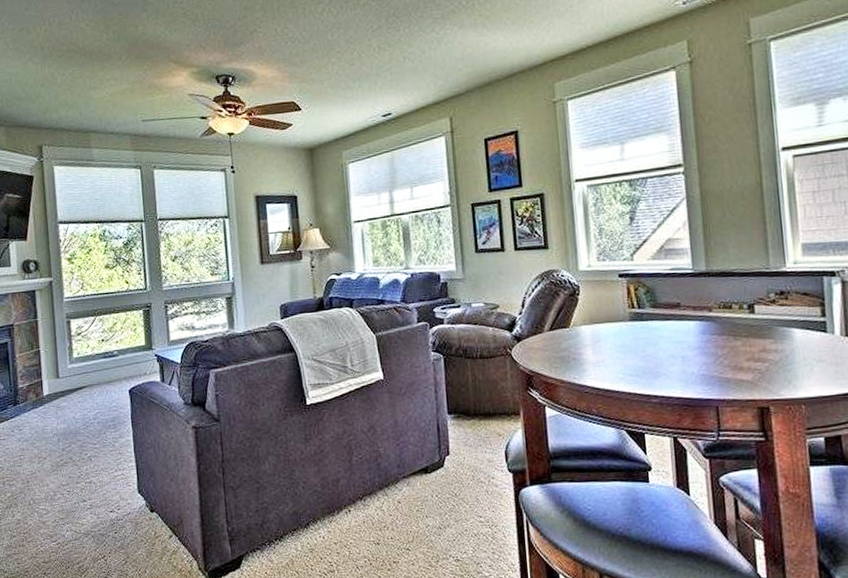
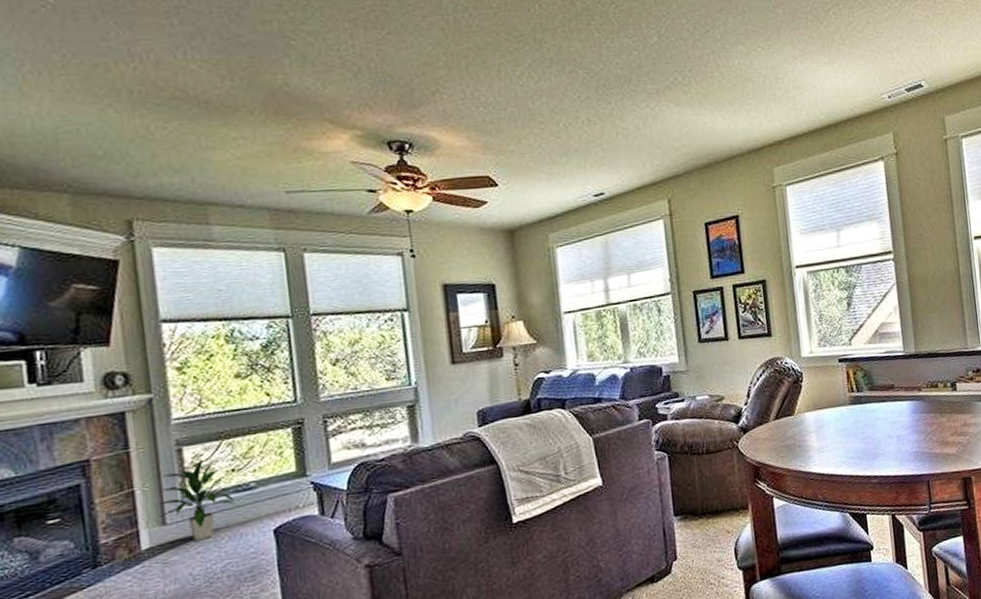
indoor plant: none [54,329,104,393] -> present [158,457,235,541]

